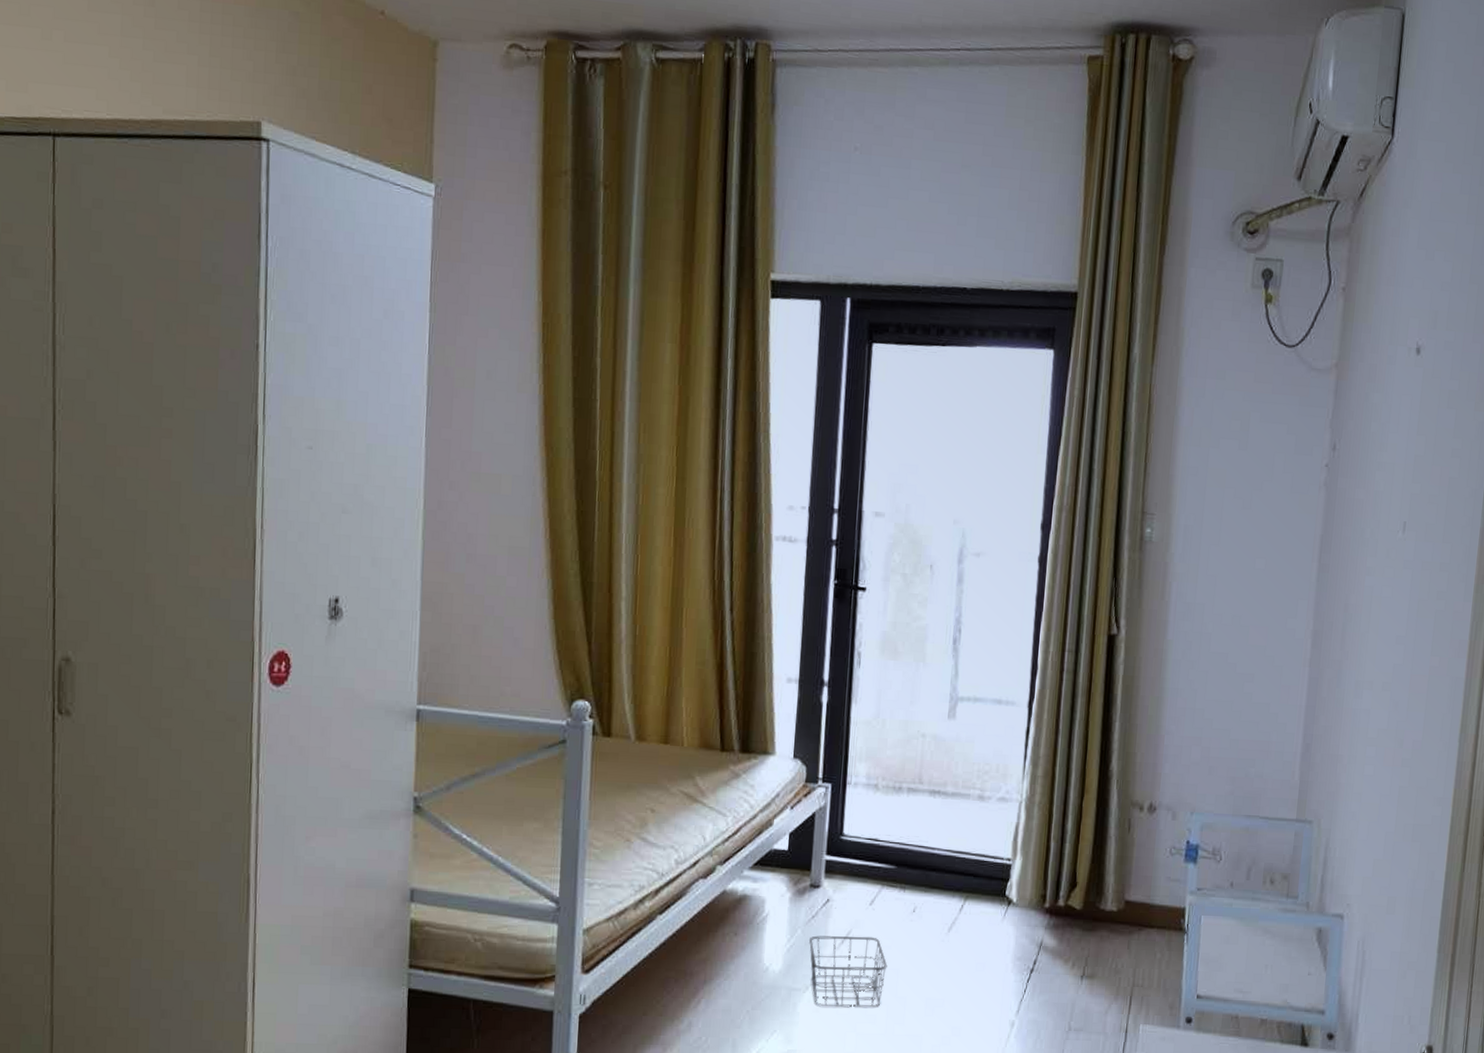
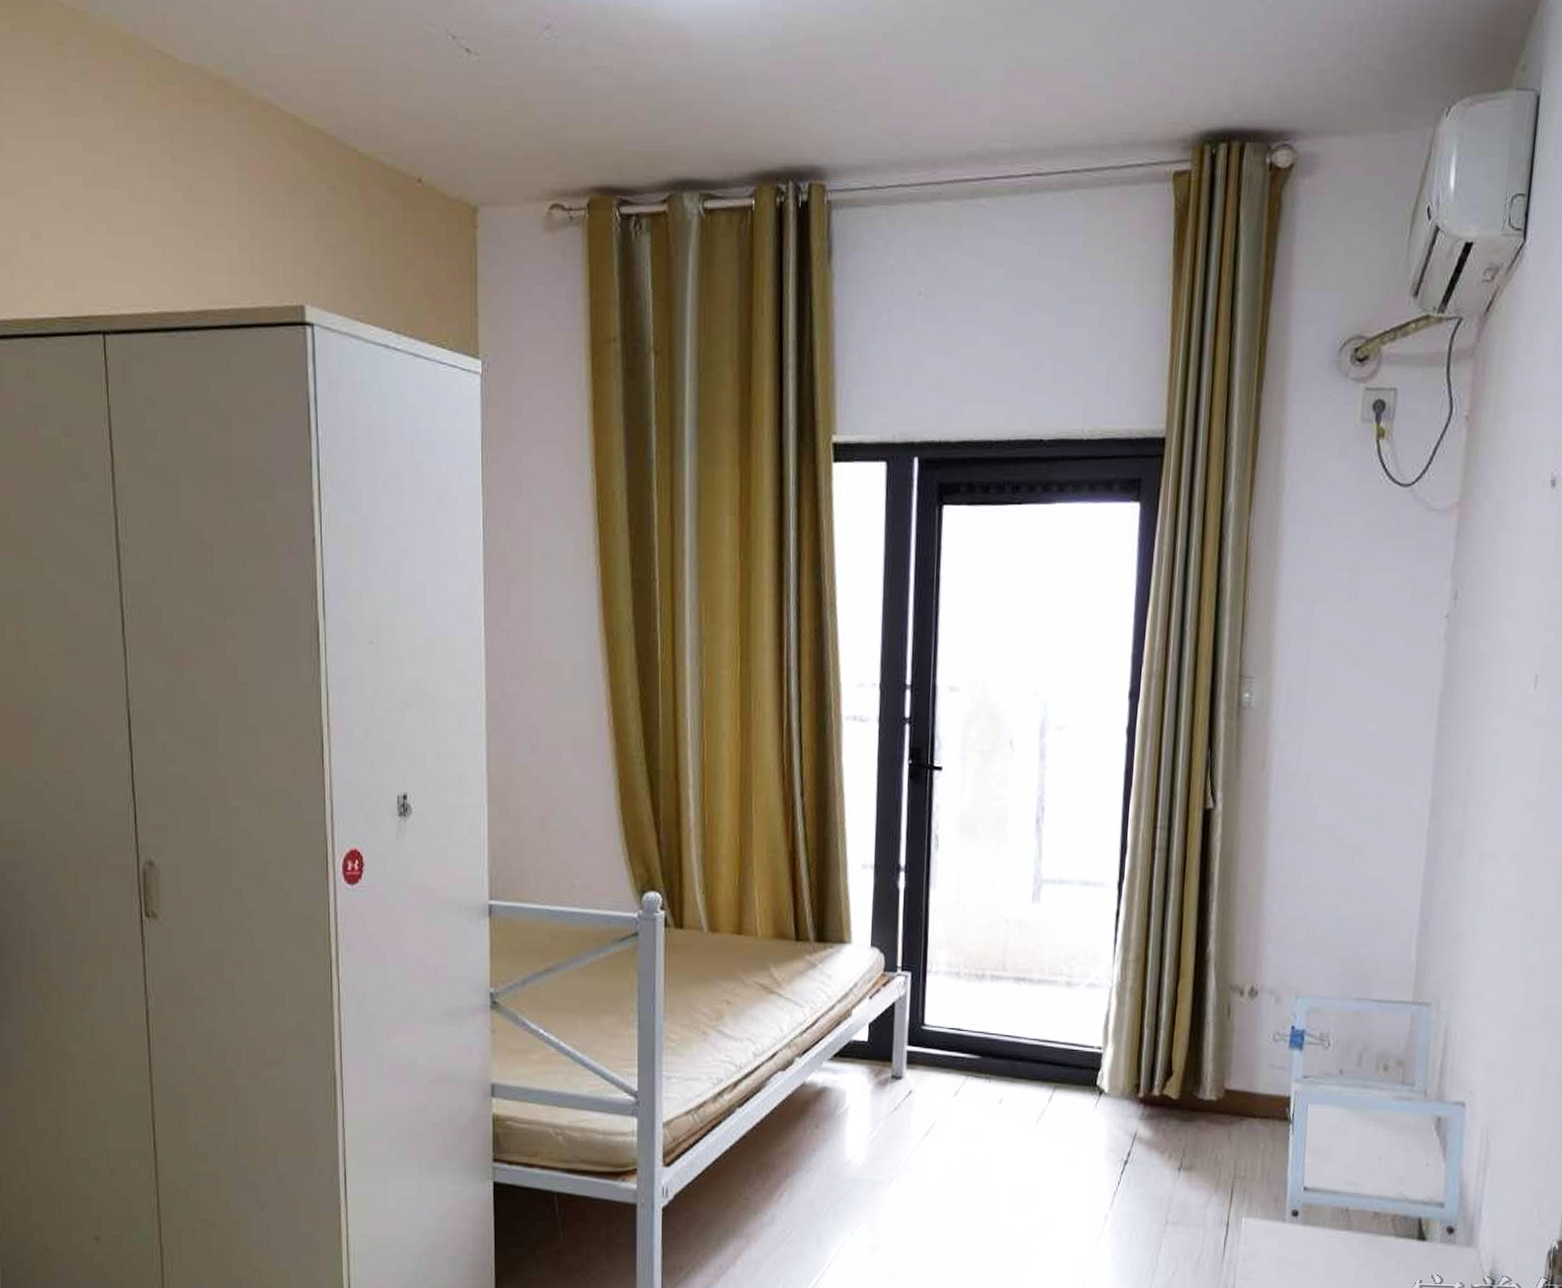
basket: present [808,935,888,1008] -> none [891,1128,974,1200]

